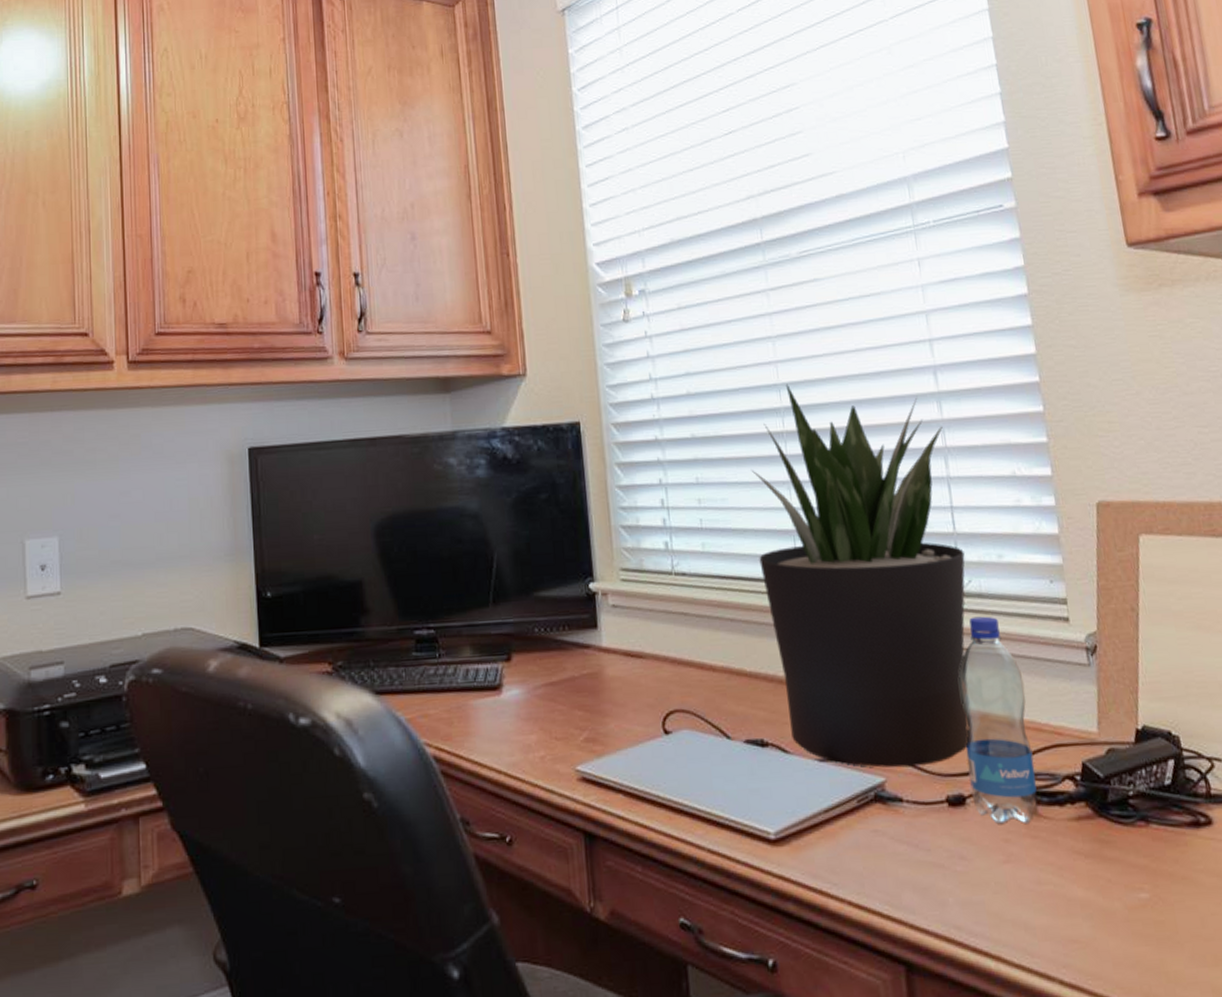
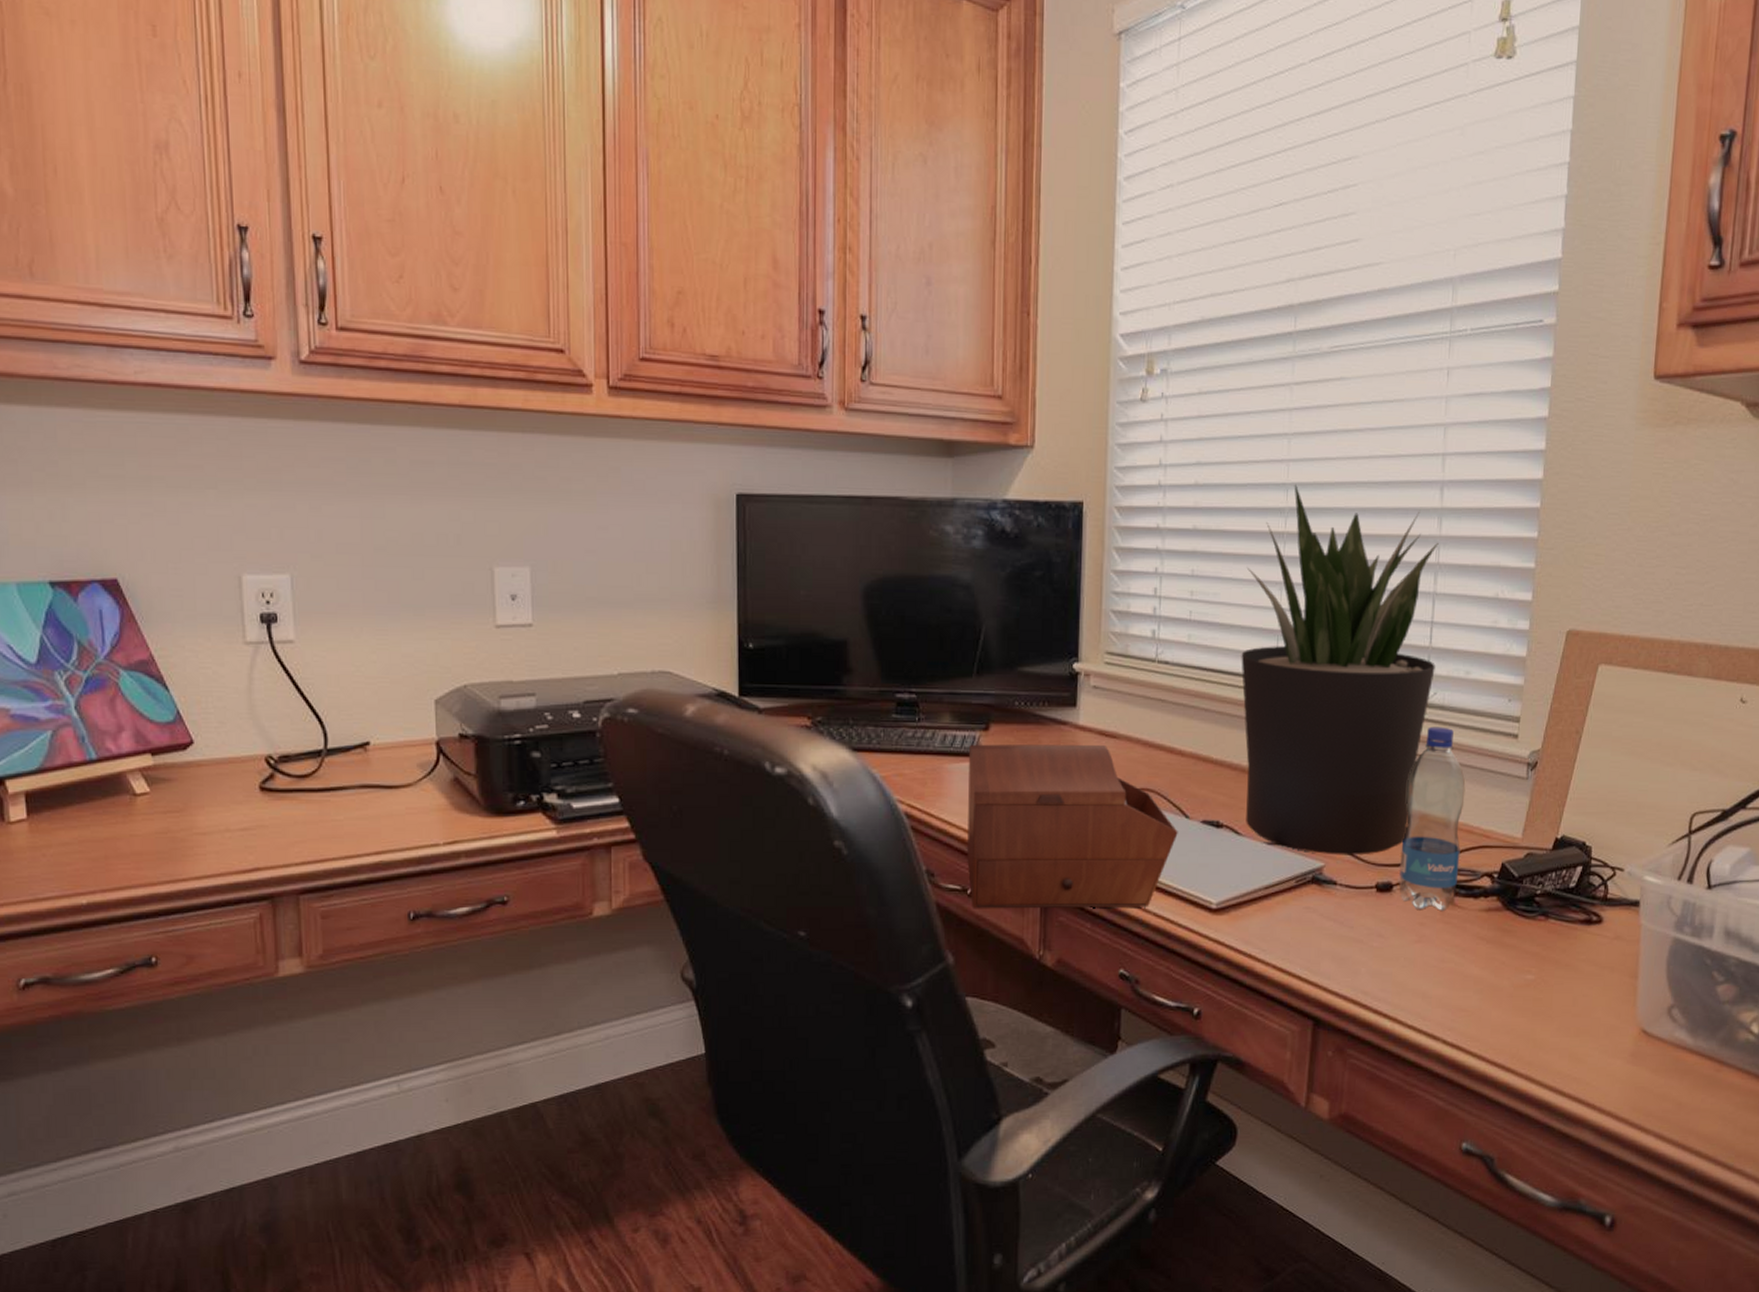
sewing box: none [492,665,722,859] -> present [967,744,1178,909]

